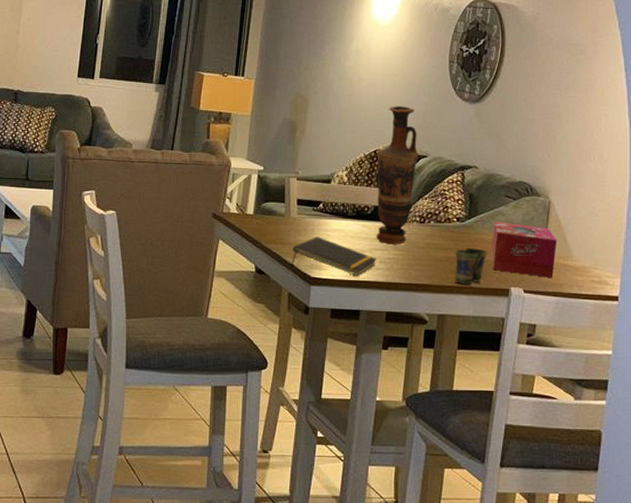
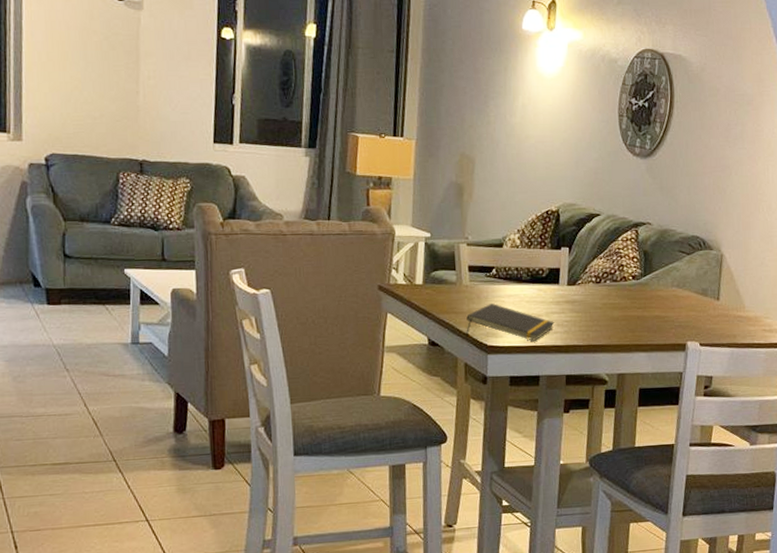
vase: present [376,106,418,245] -> none [549,163,592,307]
cup: present [454,248,488,285] -> none [631,305,665,342]
tissue box: present [491,221,558,279] -> none [666,276,730,331]

